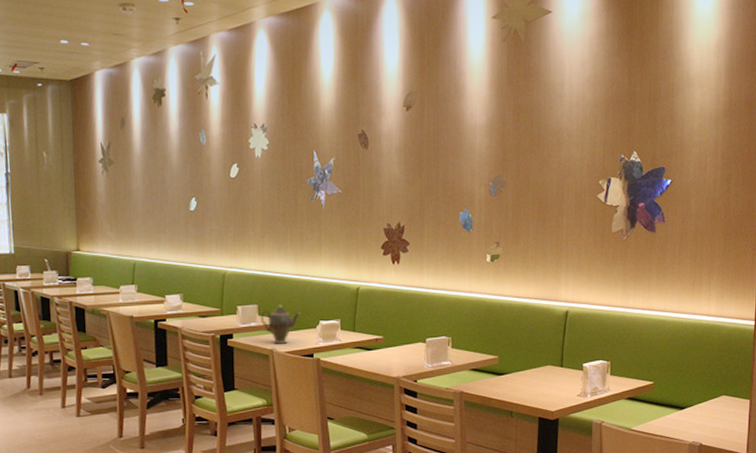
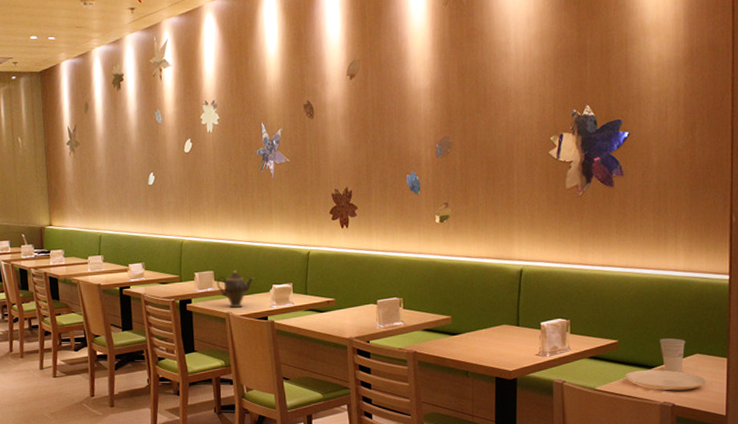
plate: none [658,410,731,431] -> present [625,369,707,391]
cup: none [691,380,714,414] -> present [659,338,686,373]

